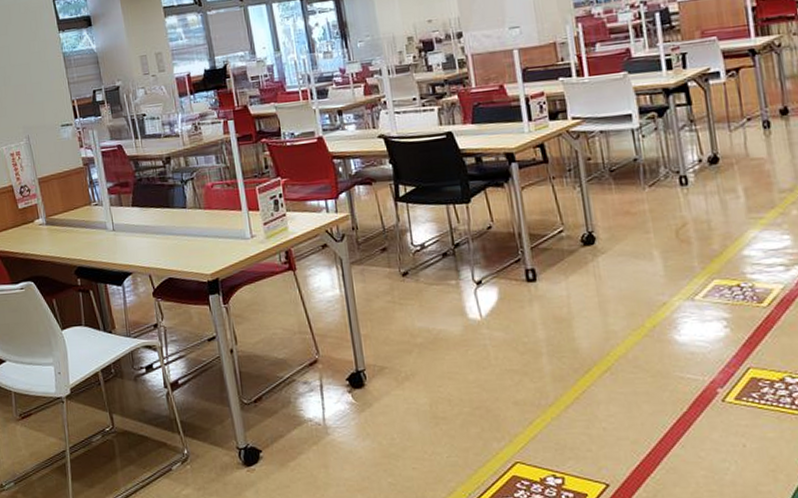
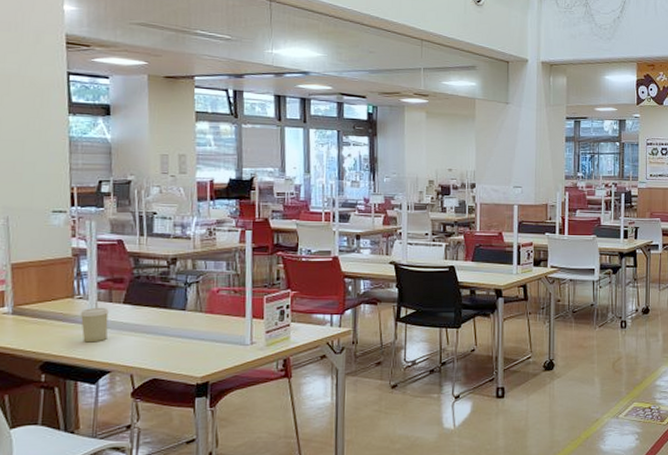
cup: none [98,211,124,247] -> present [80,307,109,343]

